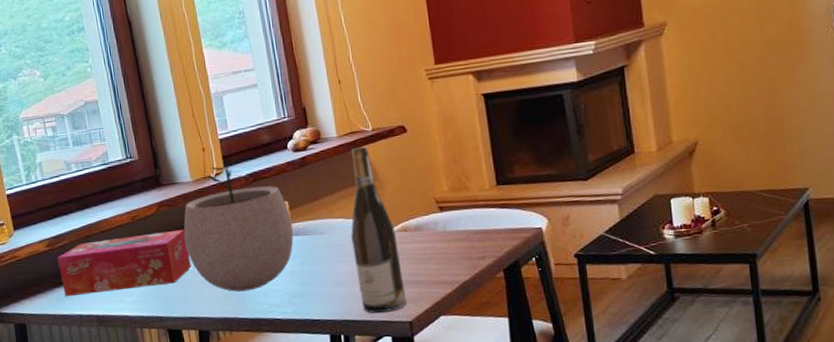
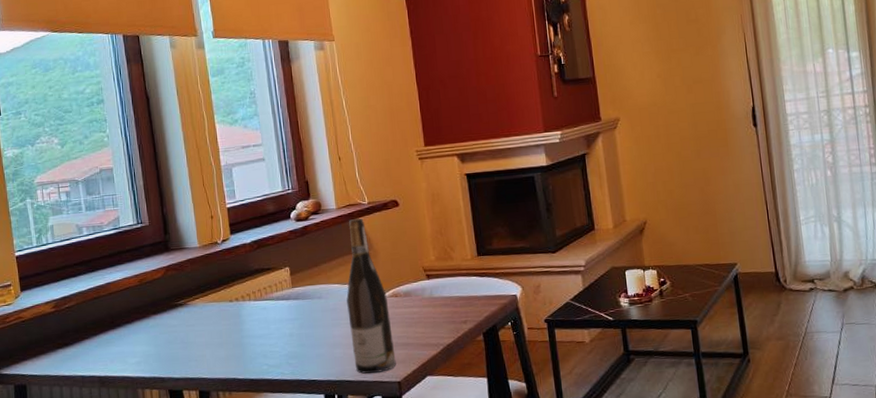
tissue box: present [57,229,191,297] -> none [63,292,195,358]
plant pot: present [184,155,294,292] -> none [189,223,294,353]

